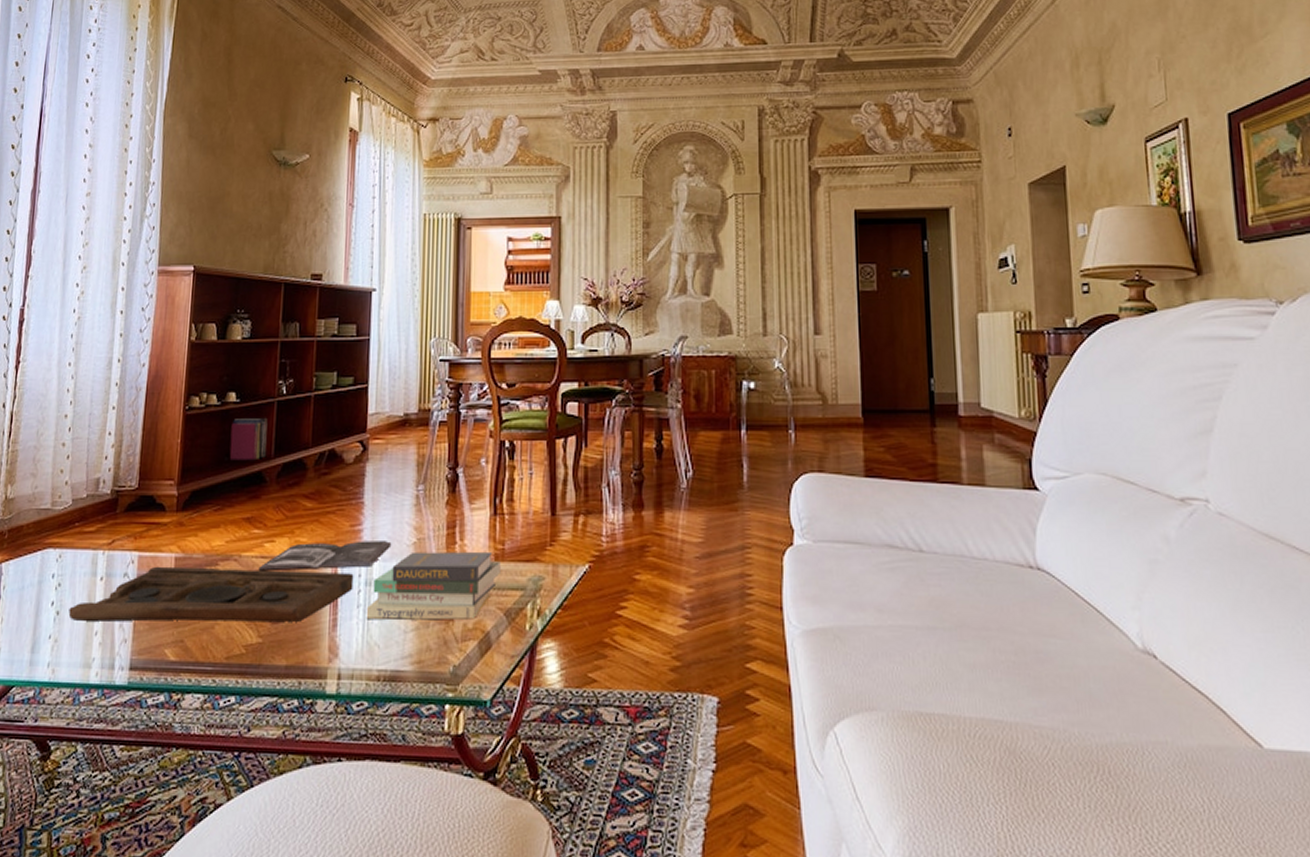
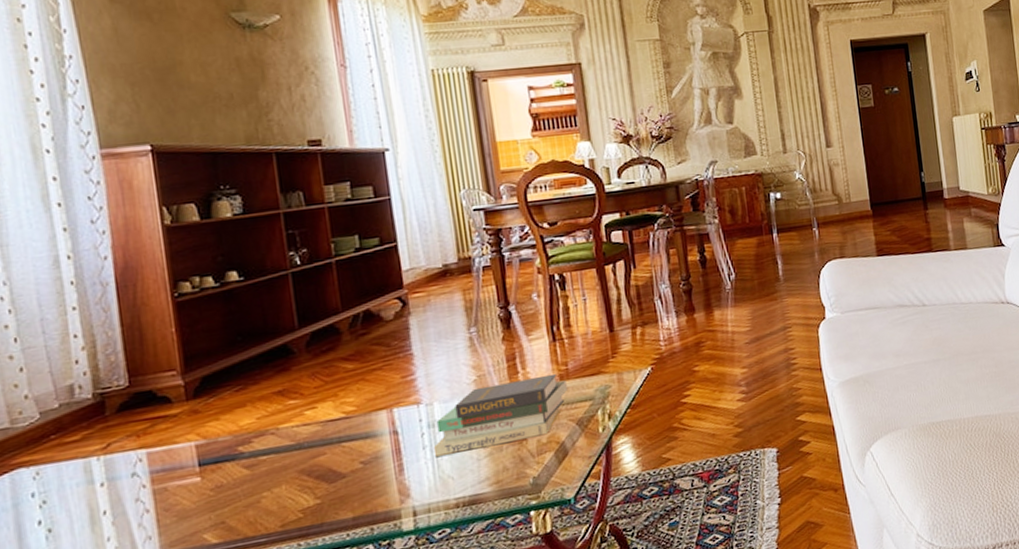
decorative tray: present [68,566,354,622] -> none [64,420,415,534]
books: present [229,417,268,461] -> none [238,290,290,339]
magazine: present [258,541,392,572] -> none [302,383,451,439]

